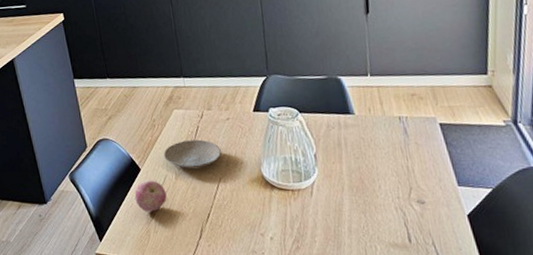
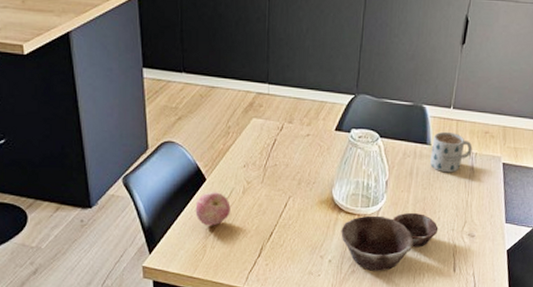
plate: present [164,139,221,170] -> none [234,153,295,185]
bowl: none [277,183,382,246] -> present [341,212,439,271]
mug: none [355,98,402,140] -> present [430,131,473,173]

